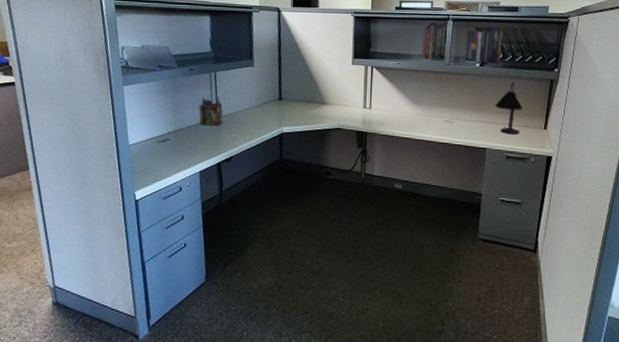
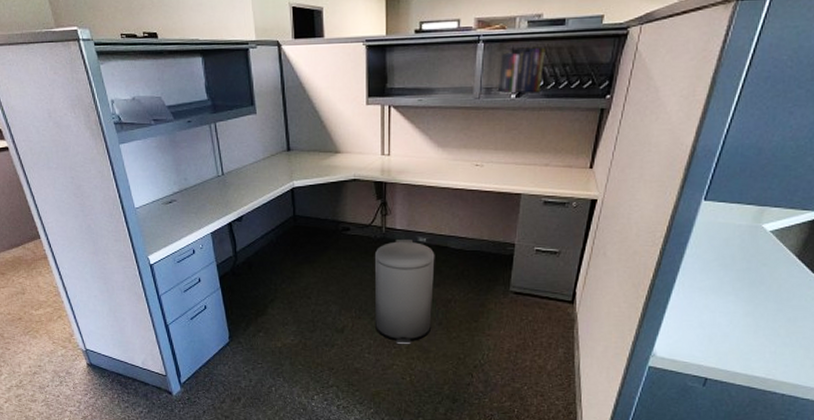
desk organizer: present [199,96,223,126] -> none [202,150,229,183]
pedal bin: none [351,185,410,290] -> present [374,240,435,345]
books: present [421,22,447,60] -> none [446,45,477,93]
desk lamp: present [495,82,523,134] -> none [533,114,566,176]

